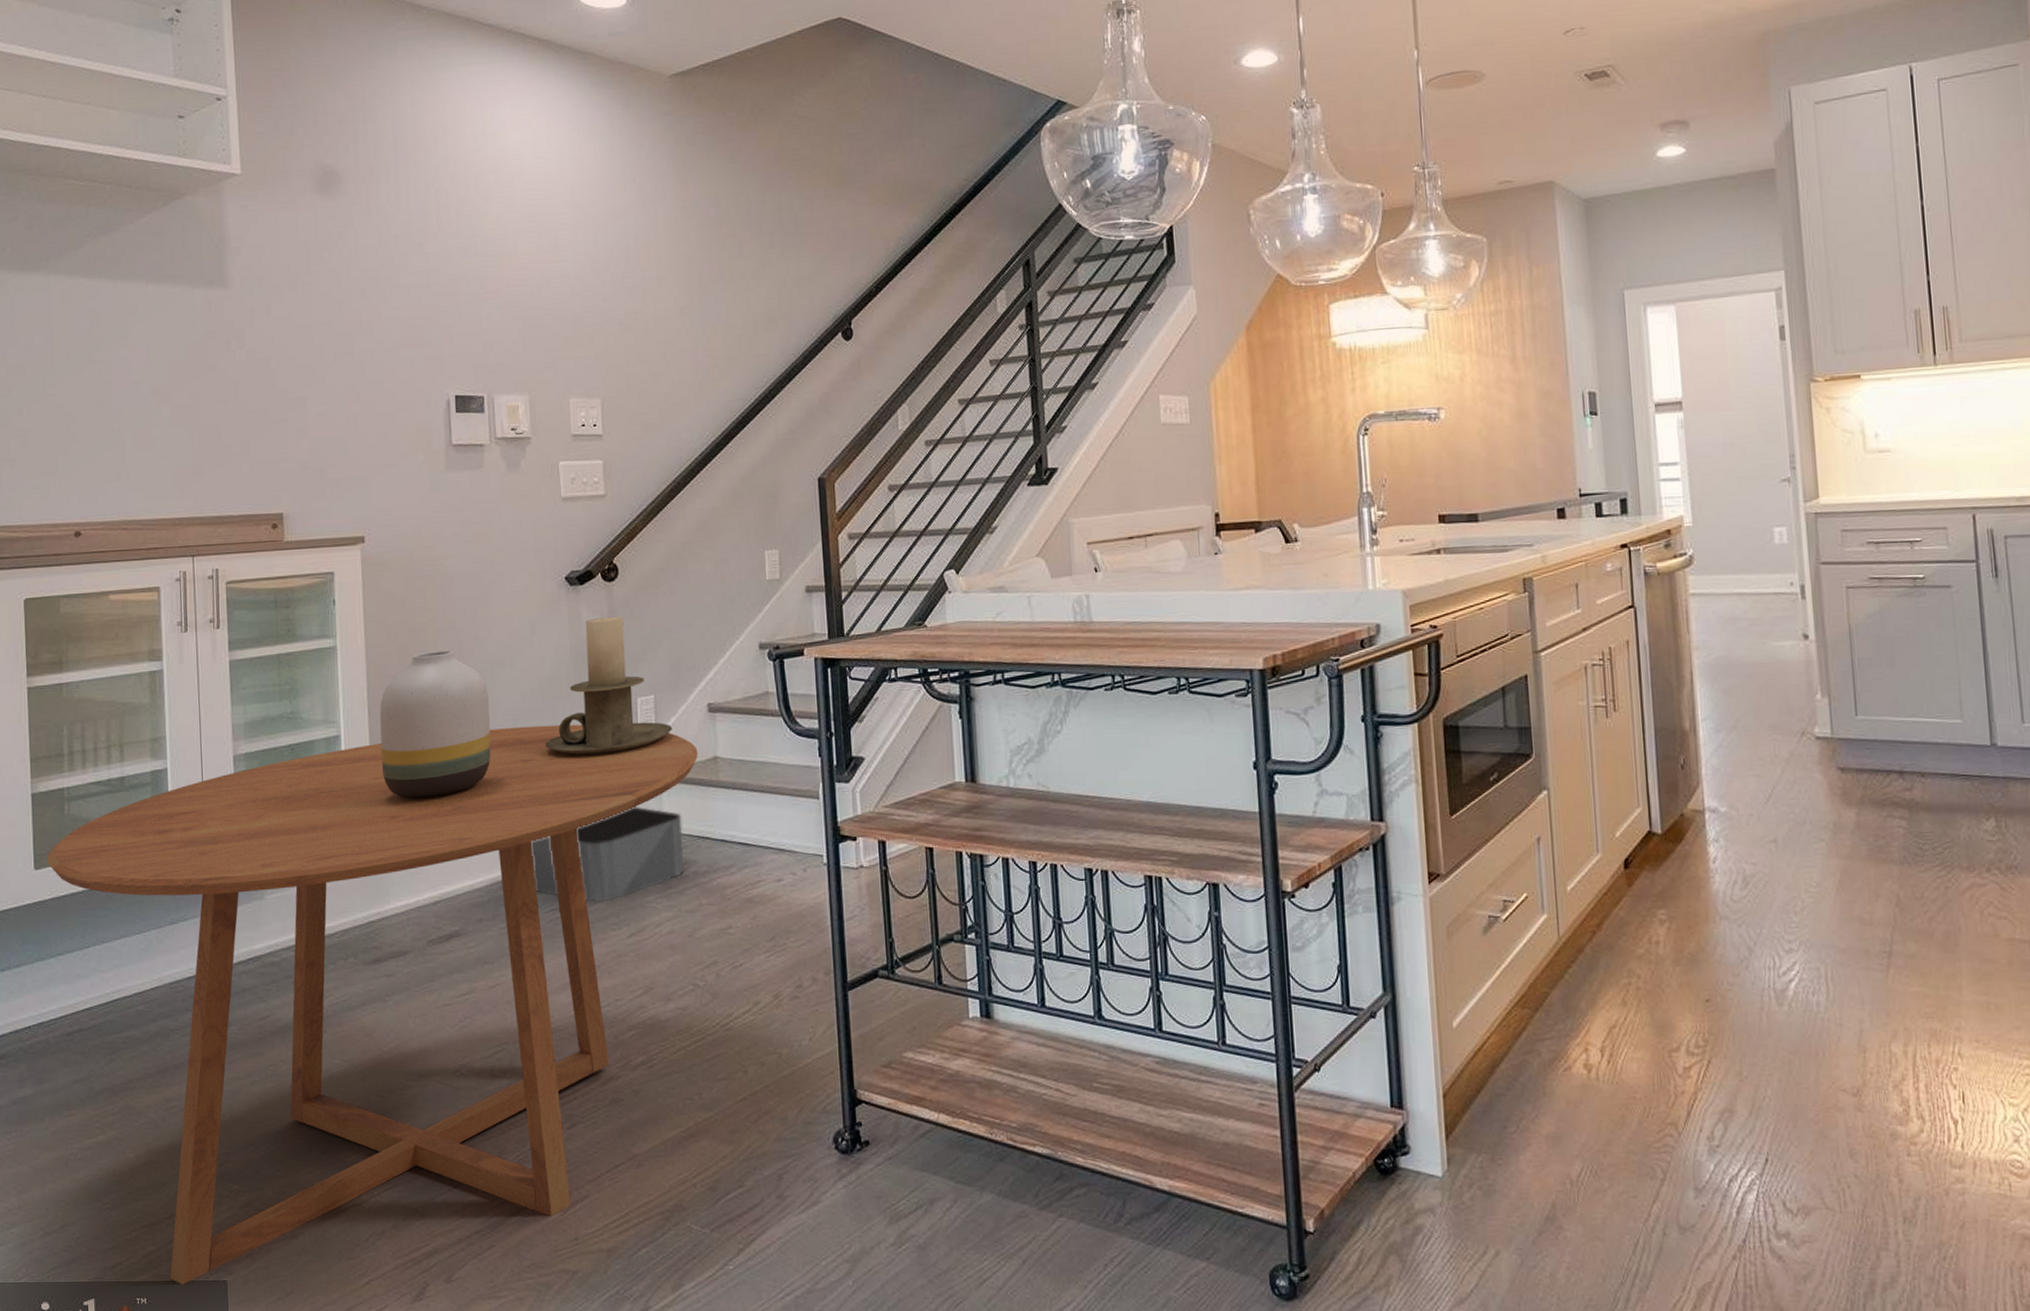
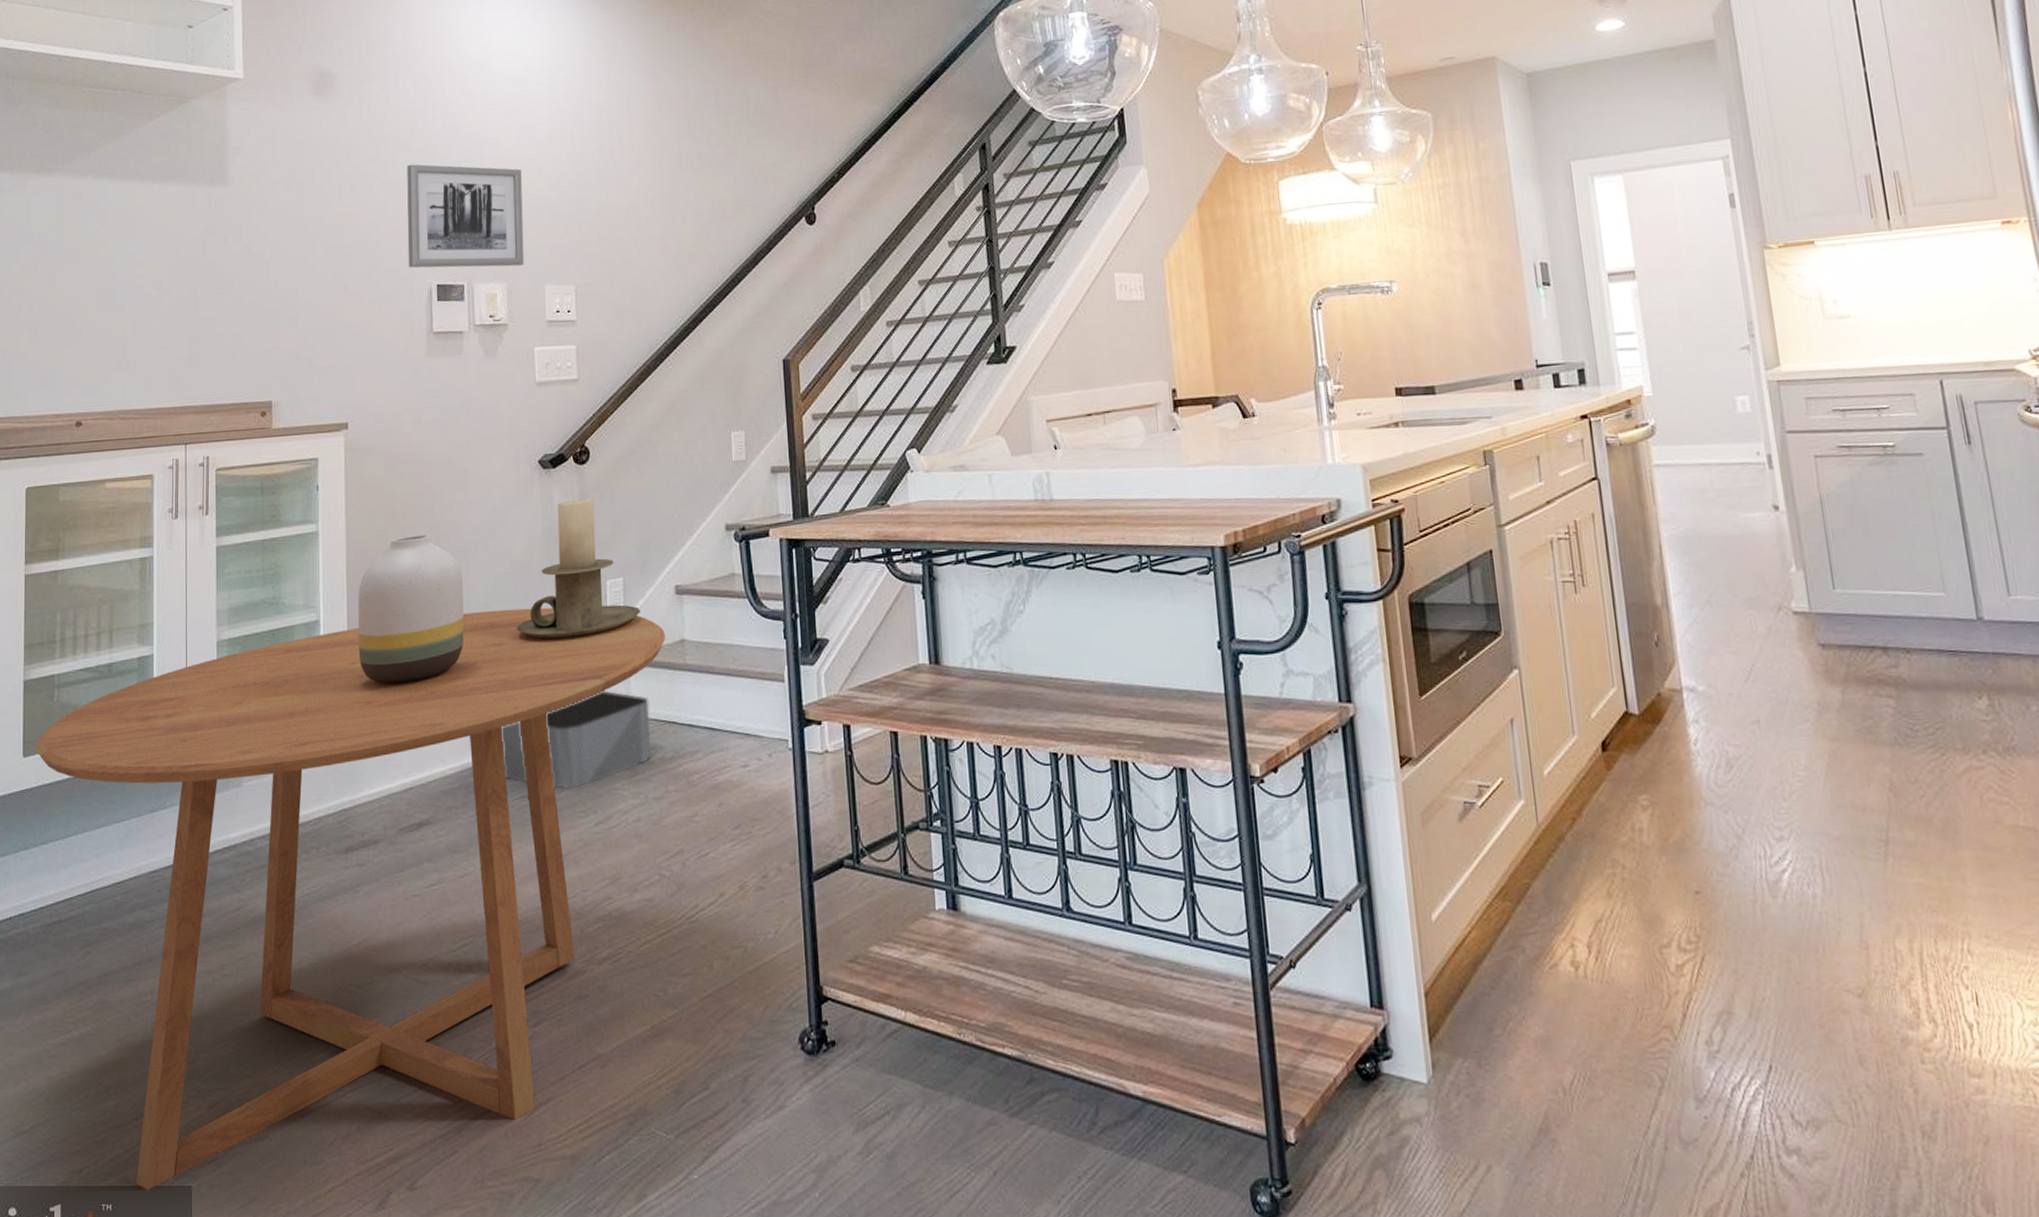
wall art: none [420,269,547,378] -> present [407,164,525,268]

